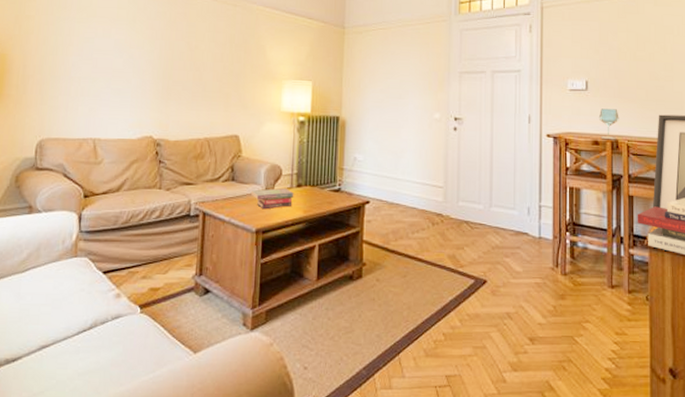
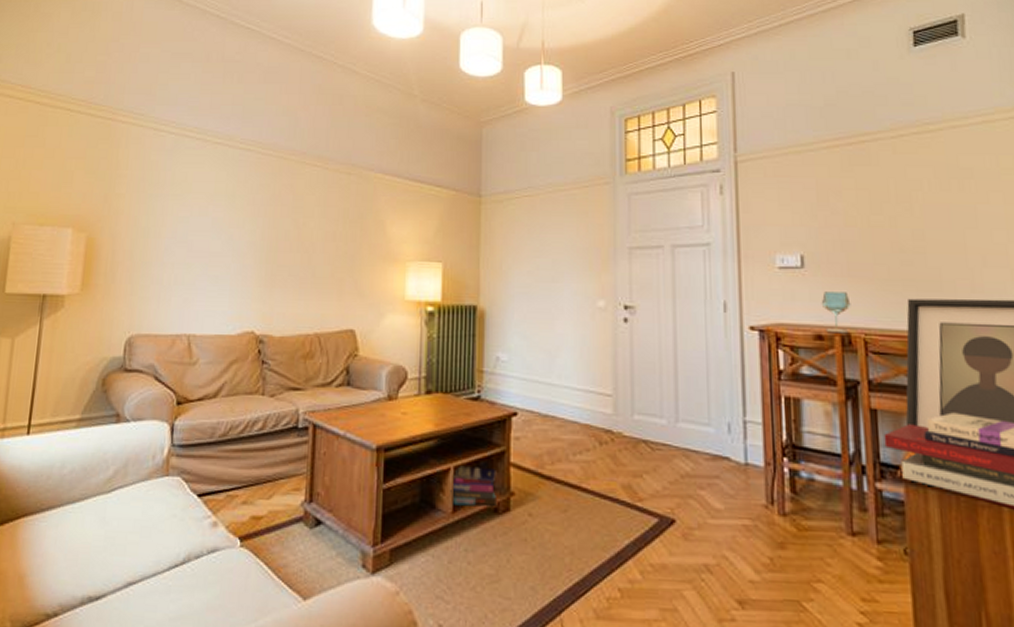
books: present [251,188,294,210] -> none [371,395,423,422]
books: none [315,243,352,275] -> present [450,466,497,507]

